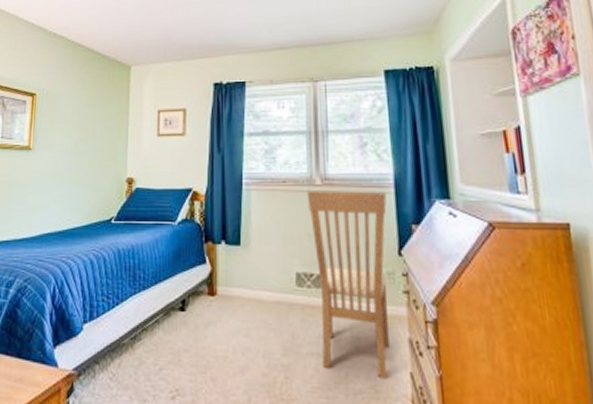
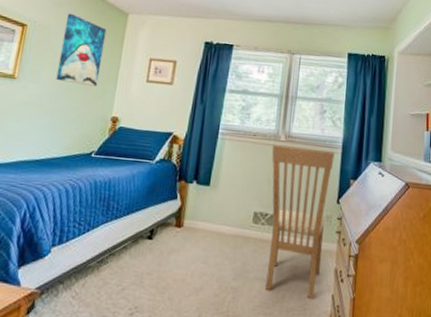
wall art: none [68,75,111,148] -> present [56,13,107,87]

